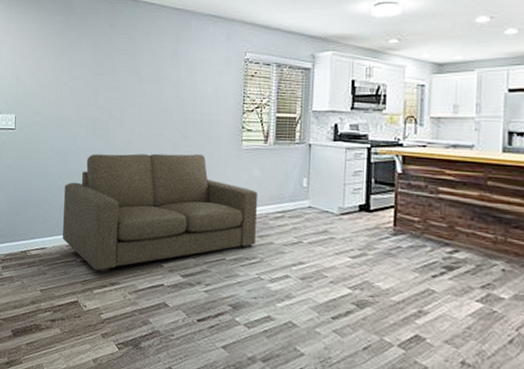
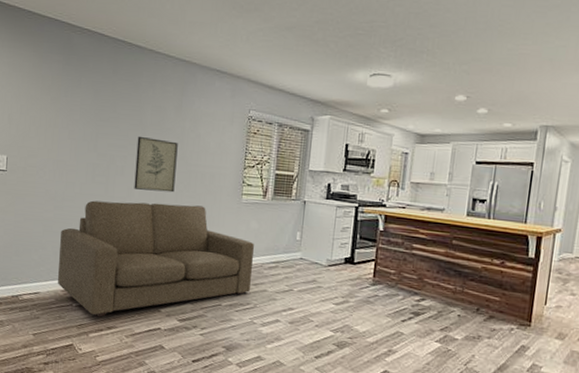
wall art: none [133,87,175,142] -> present [134,136,178,193]

